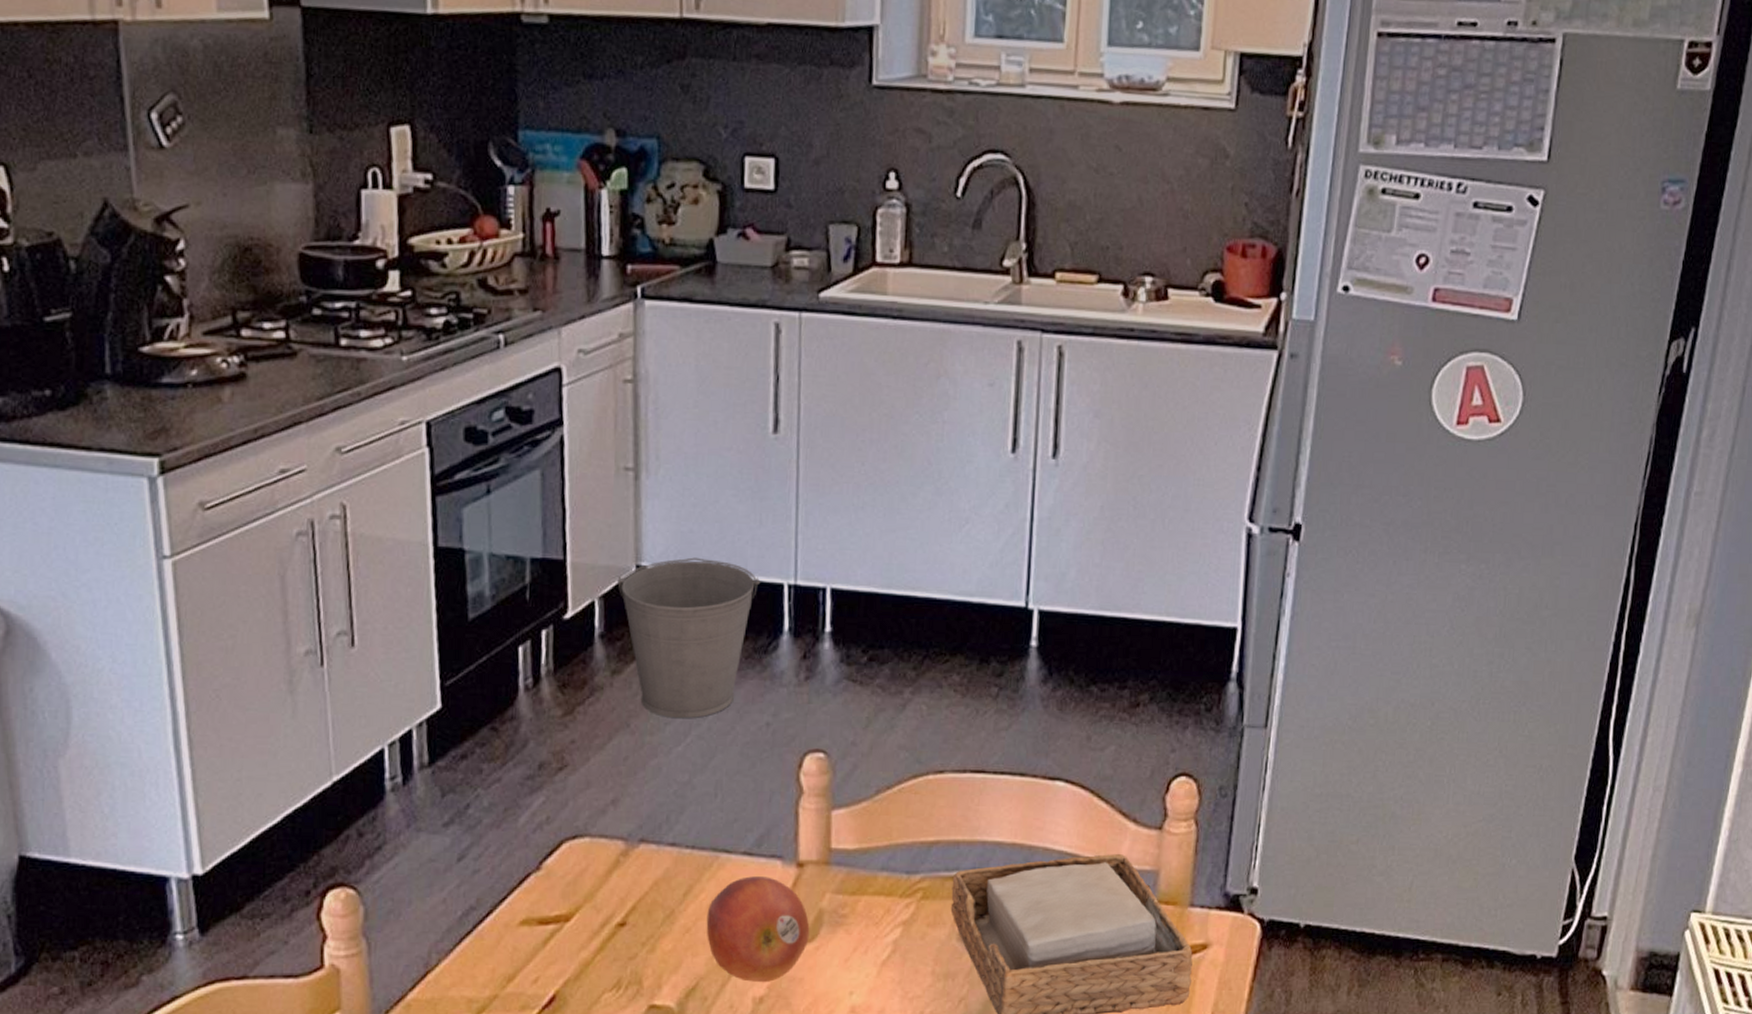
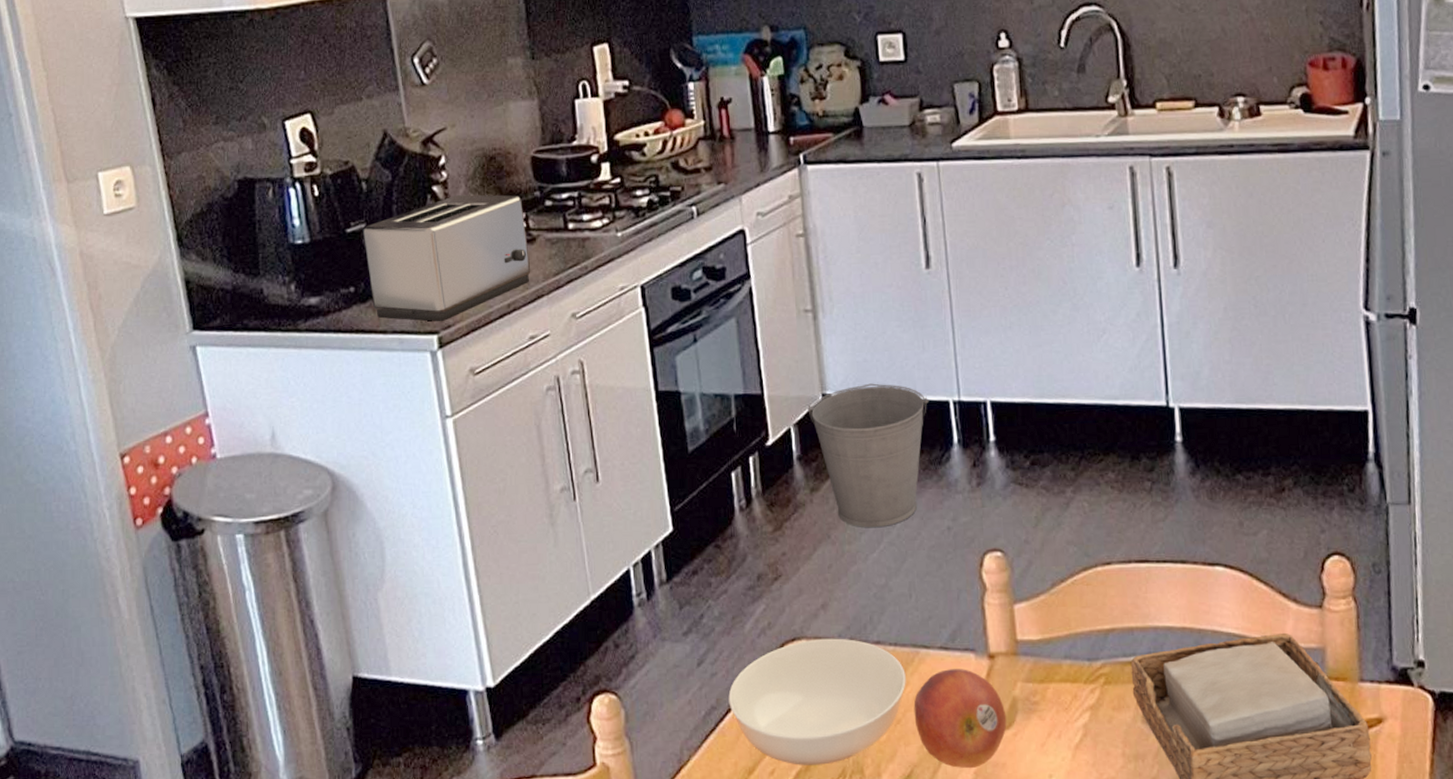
toaster: none [66,290,288,443] -> present [362,194,531,322]
bowl: none [491,837,702,974] -> present [728,638,906,765]

